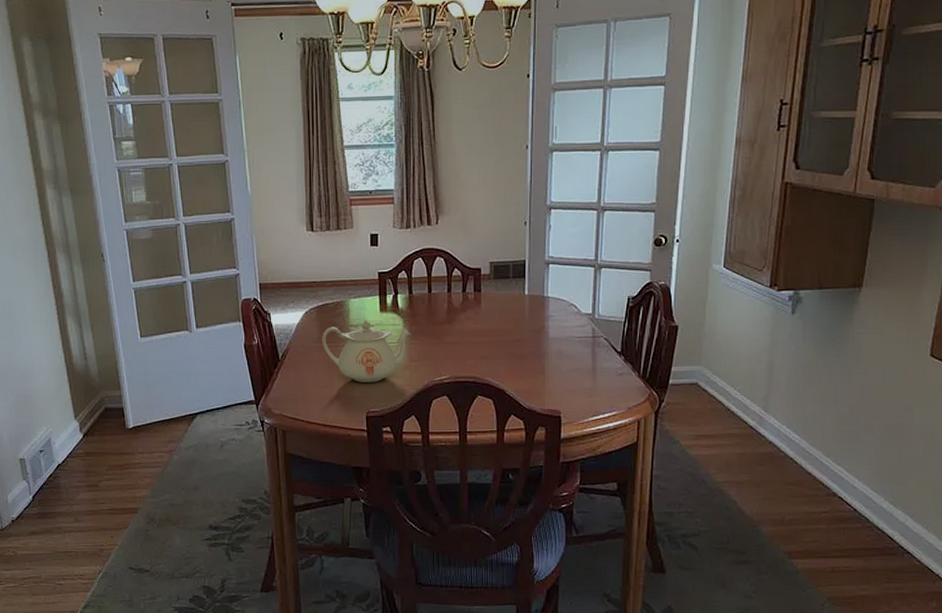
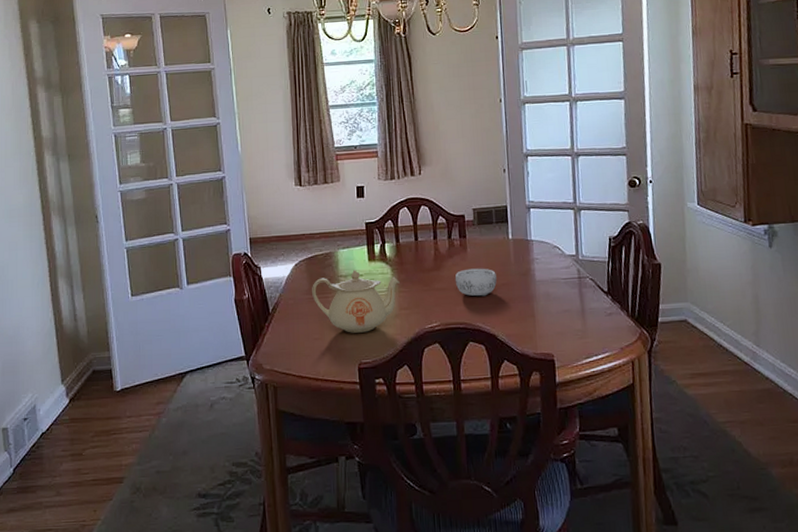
decorative bowl: none [467,323,509,352] -> present [455,268,497,297]

